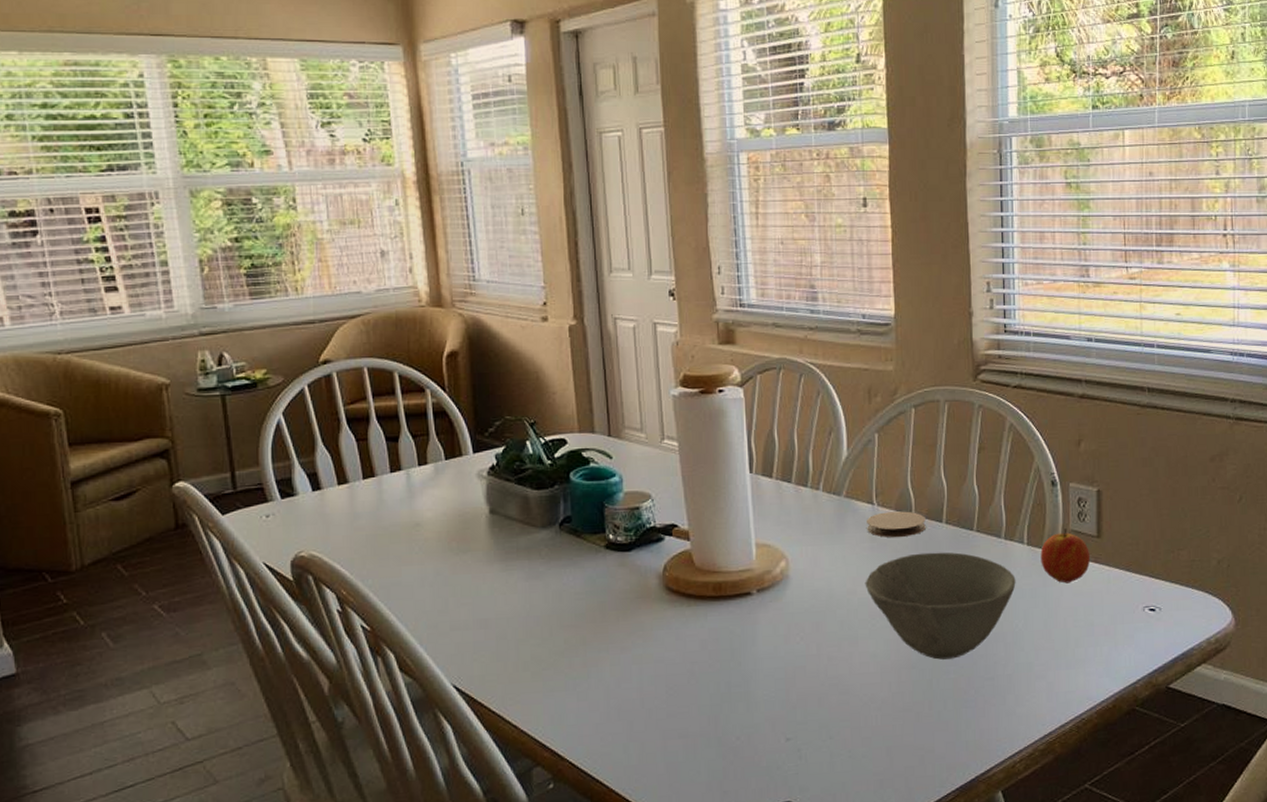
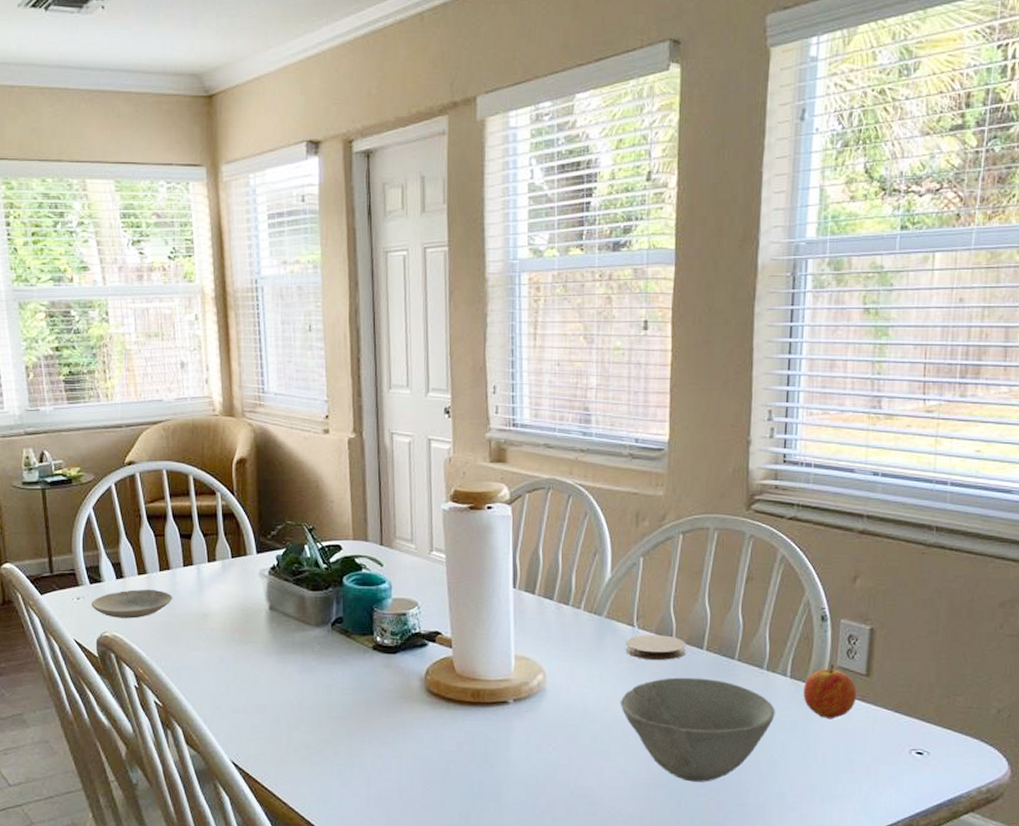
plate: none [284,499,380,535] -> present [92,589,173,619]

